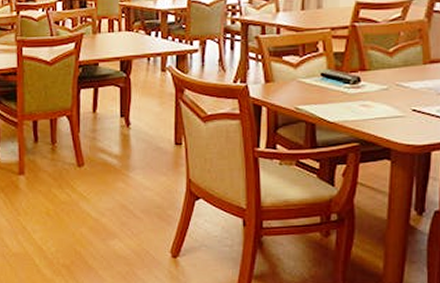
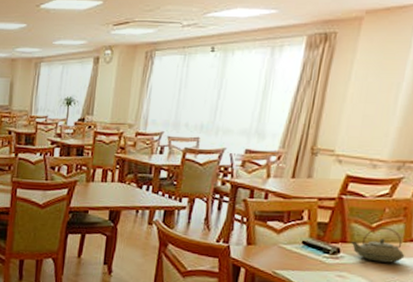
teapot: none [370,50,427,87] -> present [351,226,405,263]

